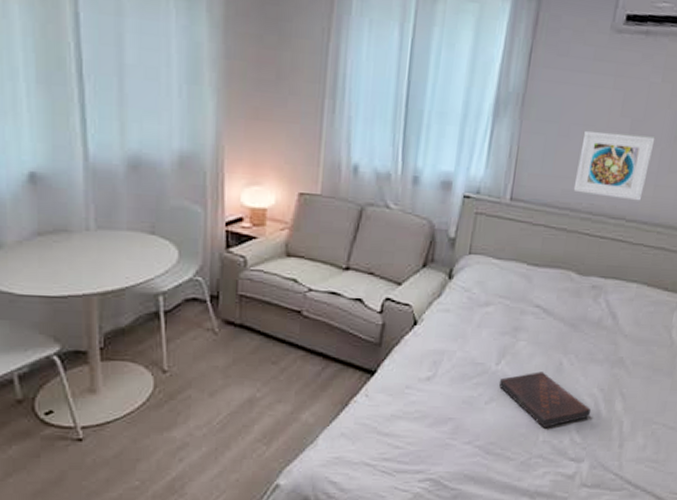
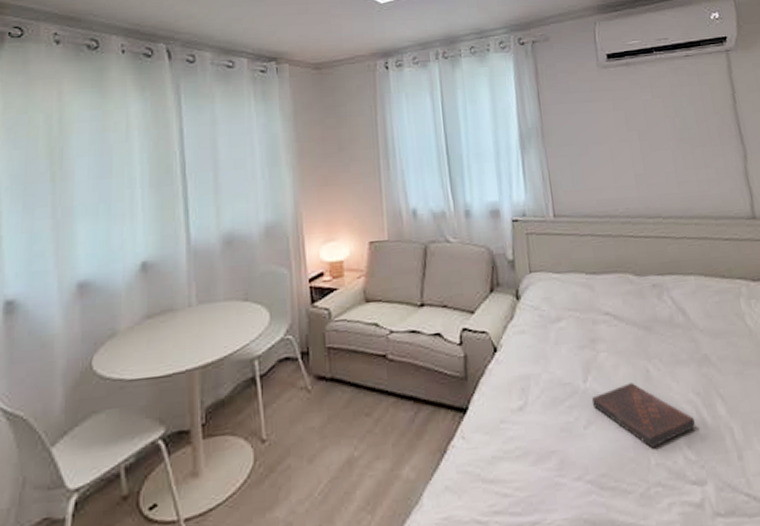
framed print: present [573,130,656,201] -> none [601,142,670,201]

